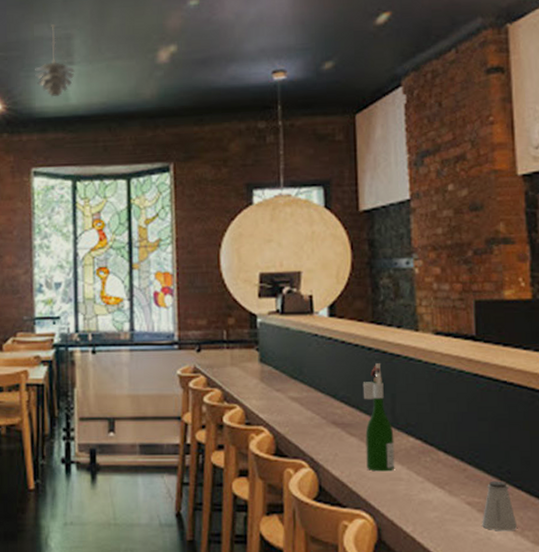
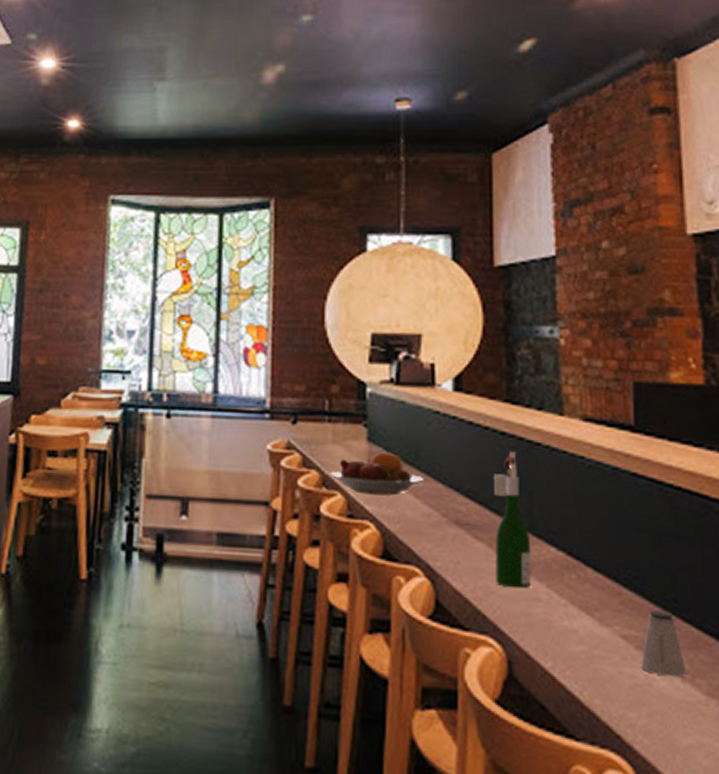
pendant light: present [34,23,75,98] -> none [119,34,166,116]
fruit bowl: none [230,370,306,405] -> present [330,452,423,496]

